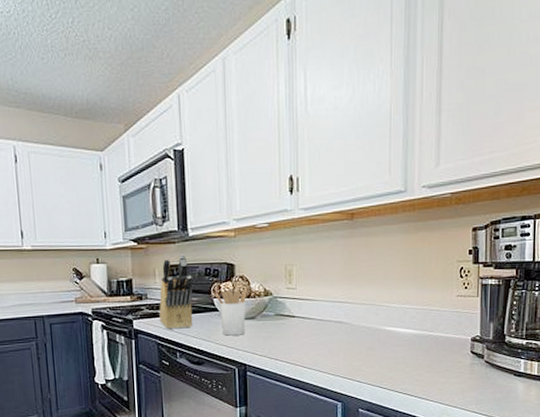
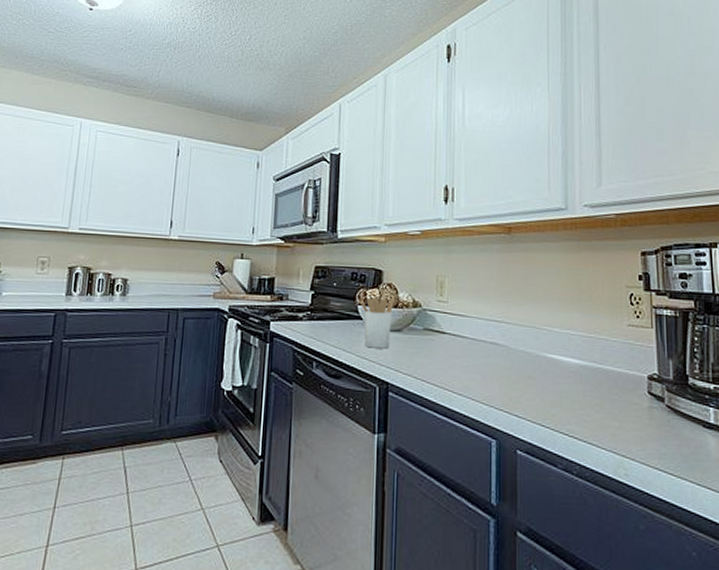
knife block: present [159,254,193,329] -> none [298,256,337,336]

